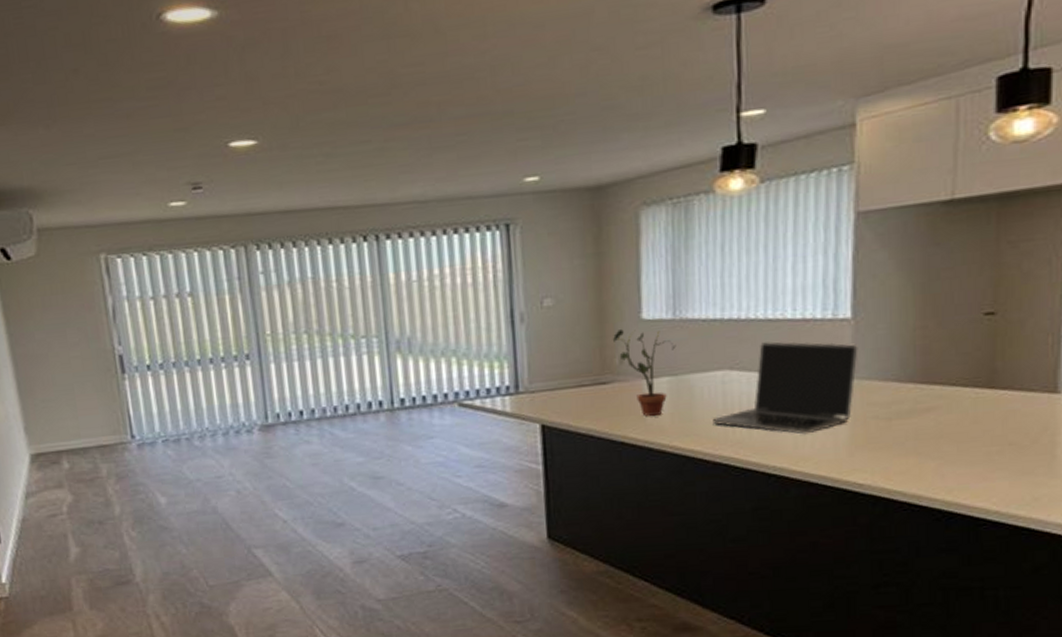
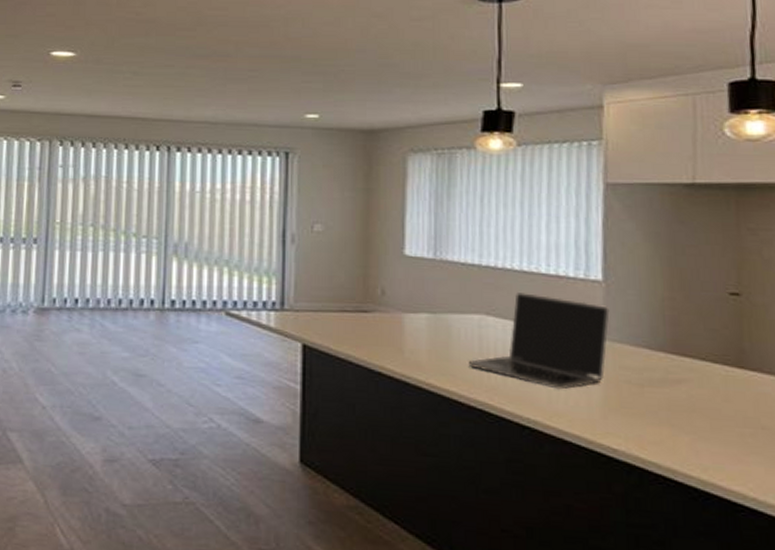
potted plant: present [612,329,676,416] -> none [375,262,436,350]

